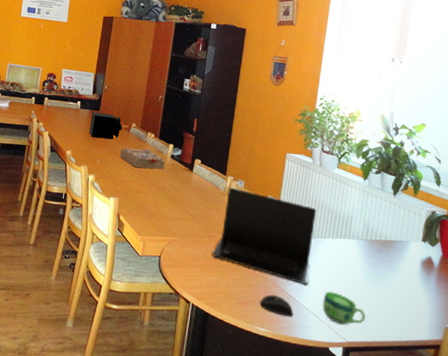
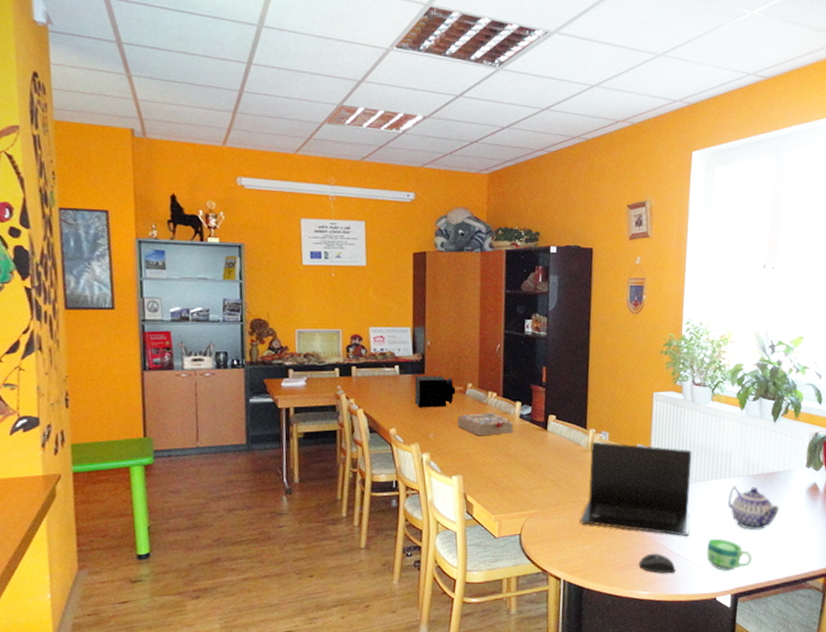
teapot: none [346,247,395,292] -> present [727,486,780,530]

